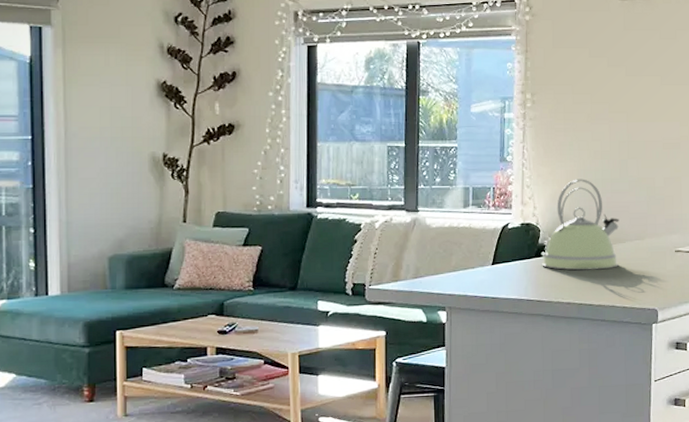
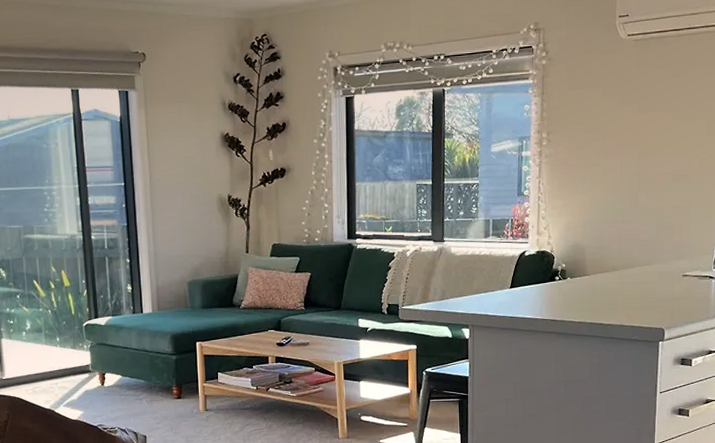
kettle: present [541,179,619,271] -> none [555,210,629,293]

